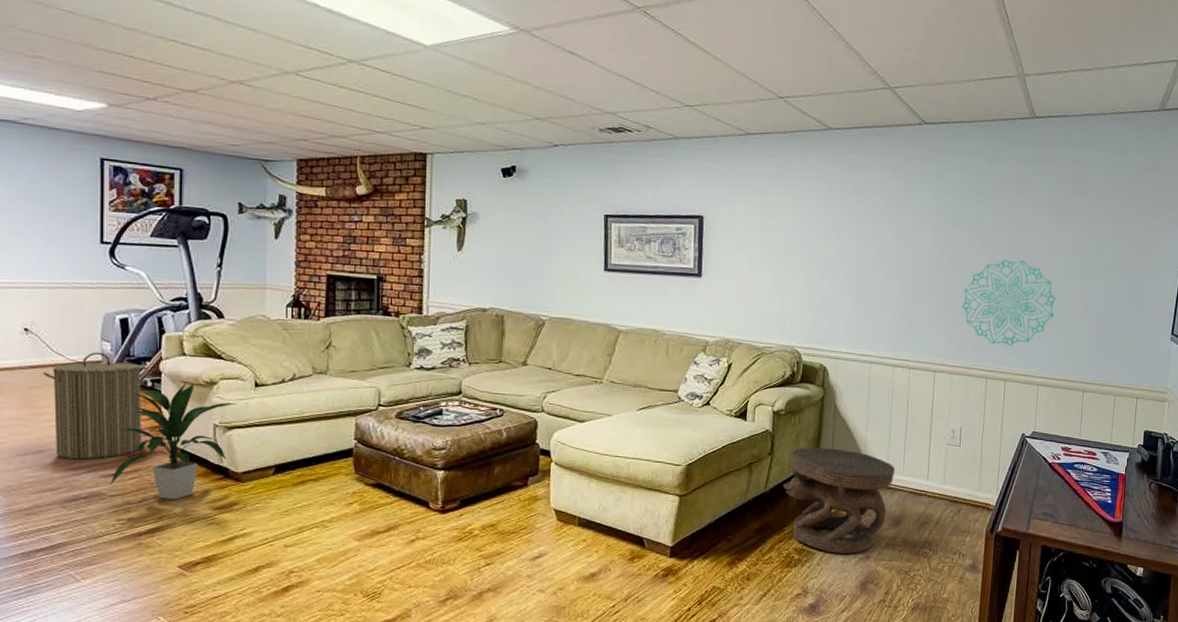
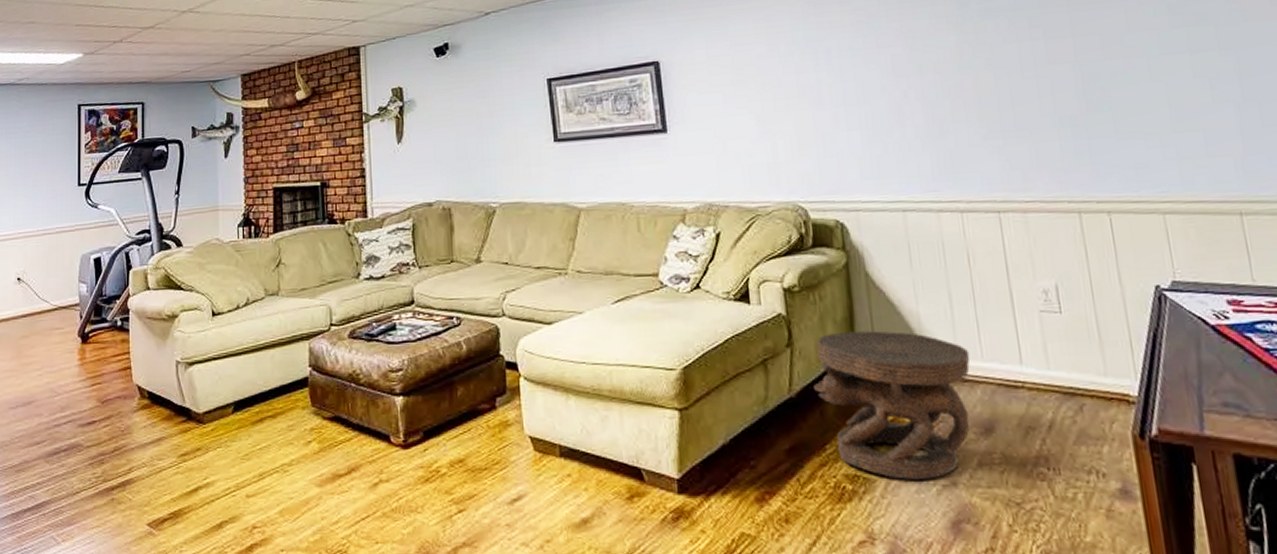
laundry hamper: present [42,352,149,459] -> none [31,294,119,409]
indoor plant: present [110,381,238,499] -> none [86,317,197,447]
wall decoration: present [962,259,1056,347] -> none [1016,46,1164,165]

